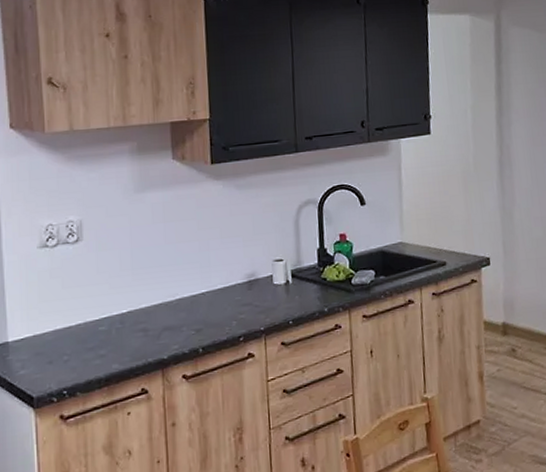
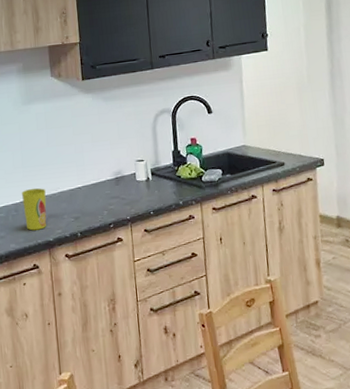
cup: none [130,294,161,347] -> present [22,188,47,231]

